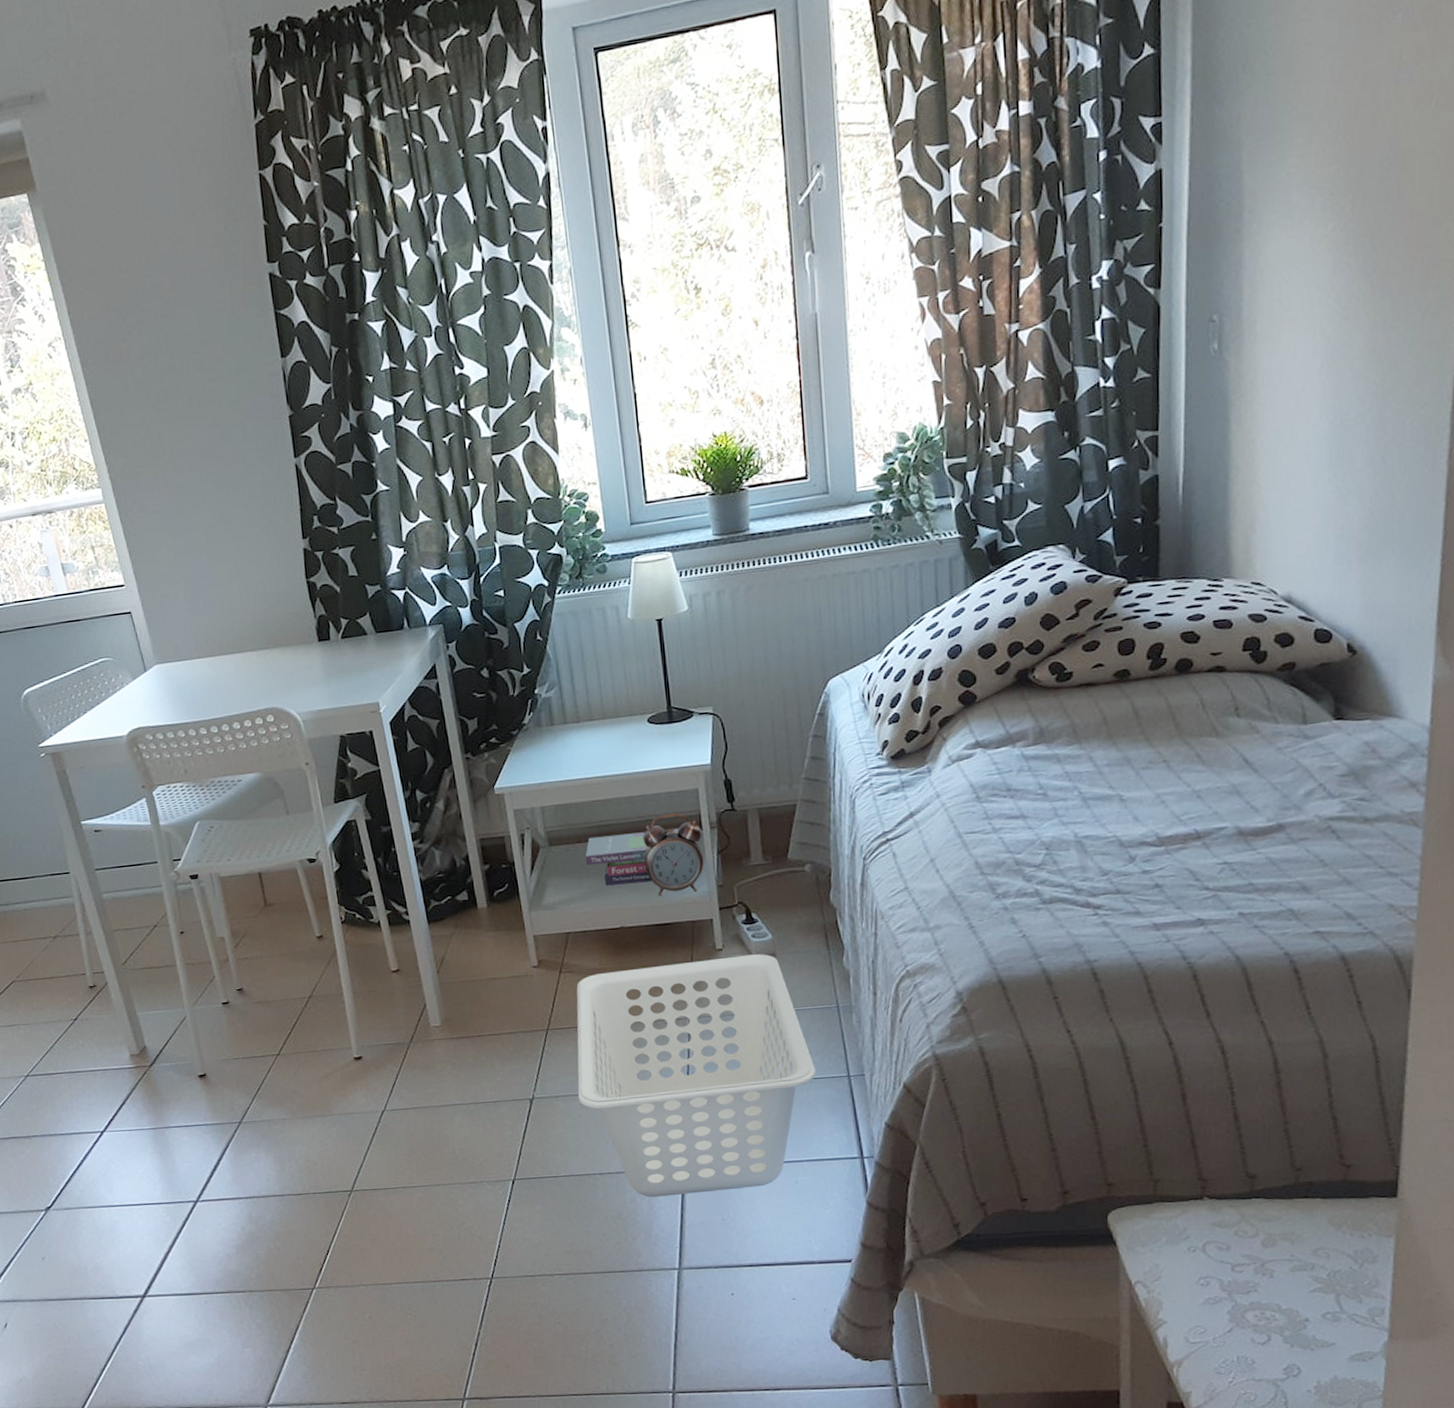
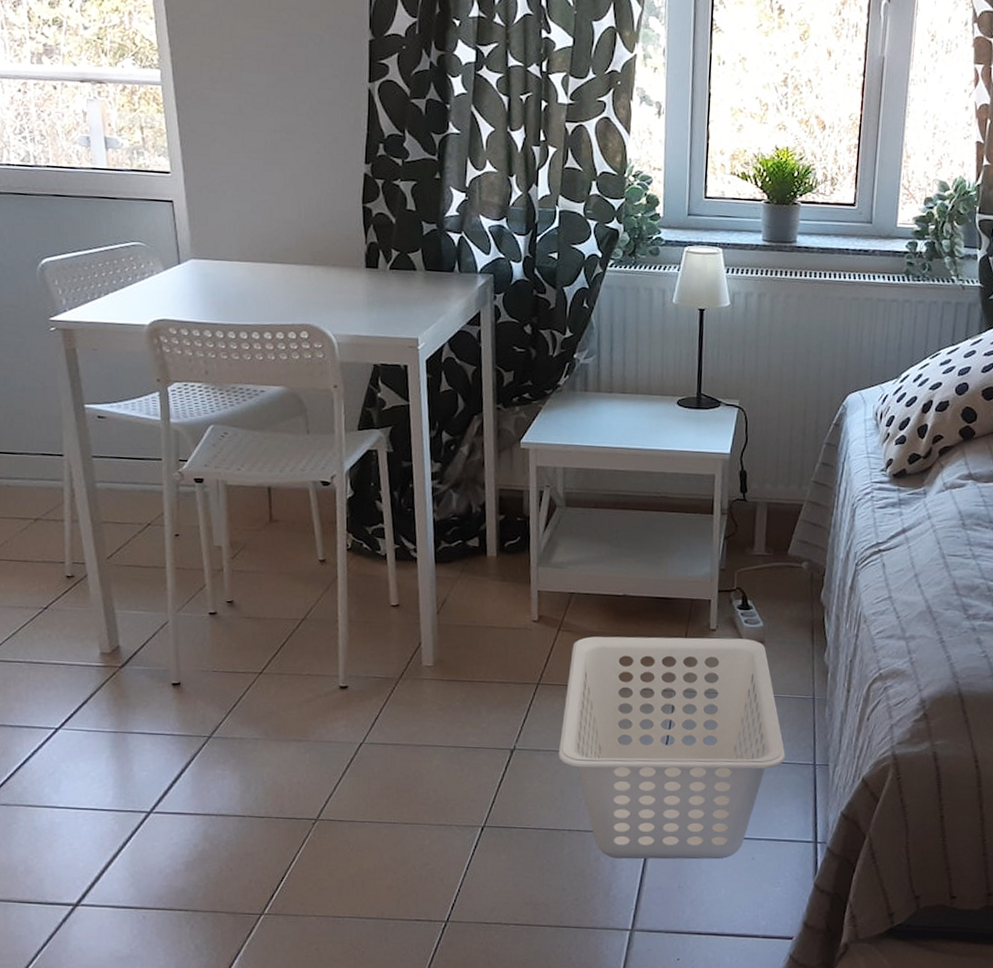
books: present [585,828,679,886] -> none [598,504,692,556]
alarm clock: present [643,813,704,896] -> none [654,494,713,572]

